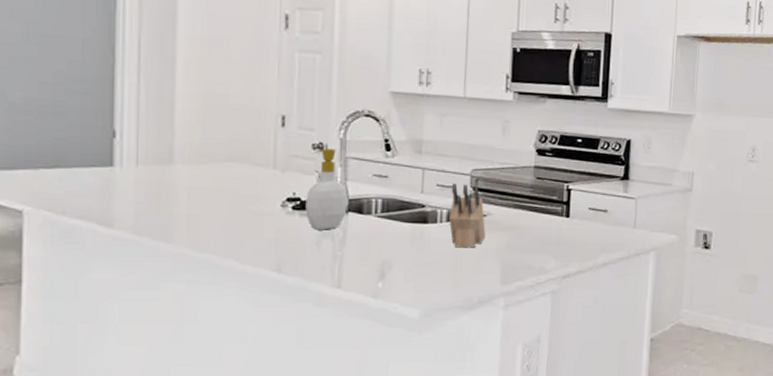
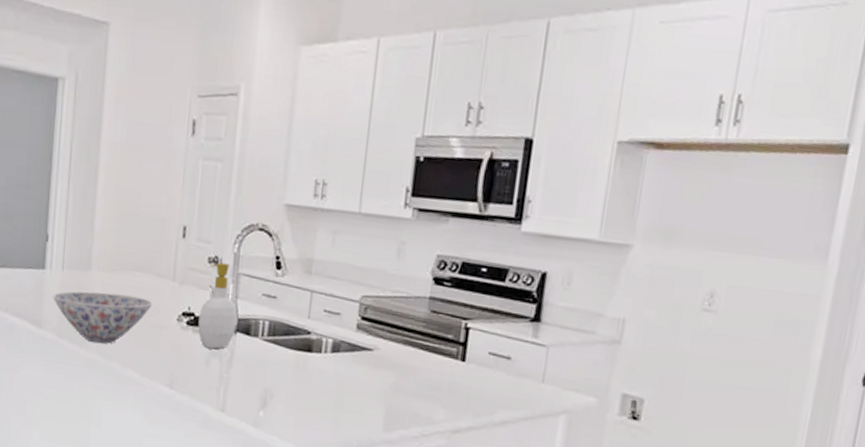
bowl: none [126,185,252,237] -> present [53,291,153,344]
knife block: present [449,183,486,248] -> none [334,310,372,386]

